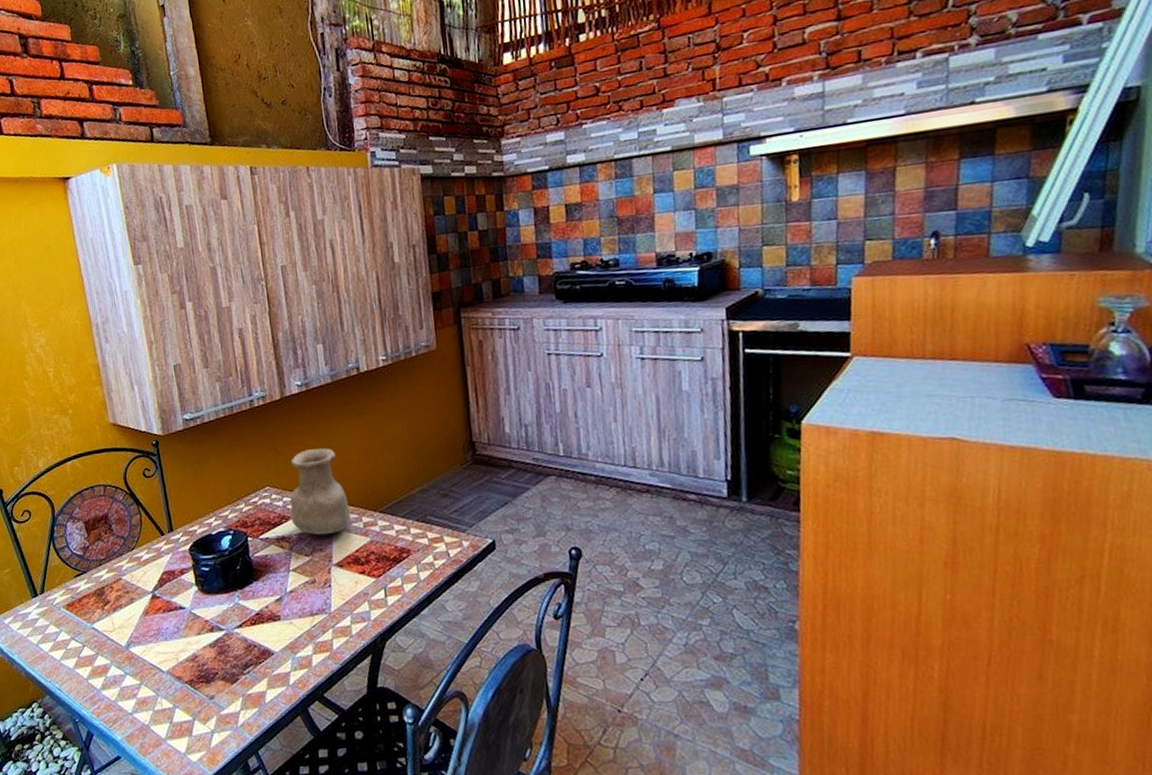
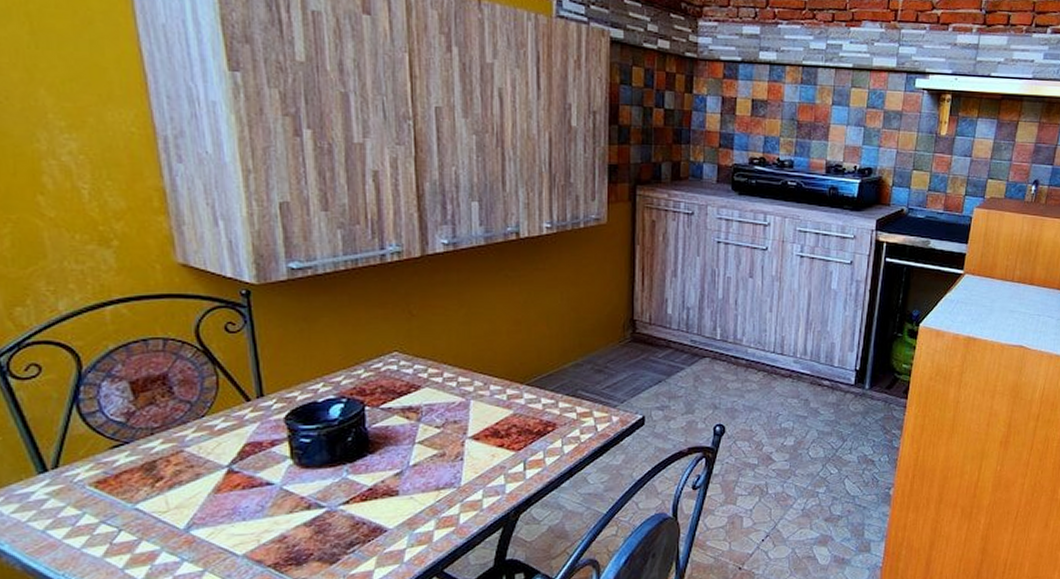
vase: present [290,448,351,536] -> none [422,315,494,407]

